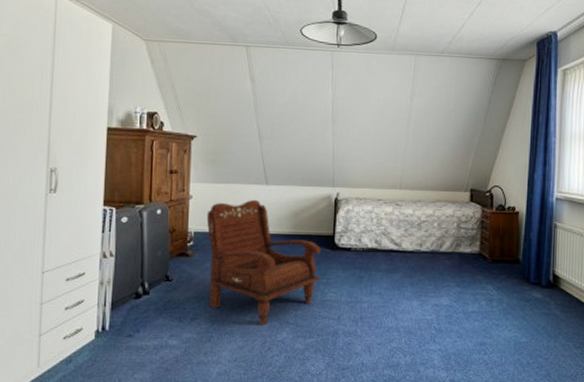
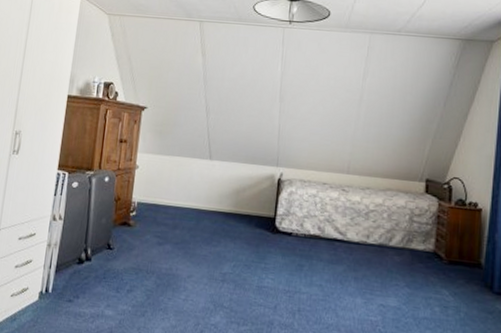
armchair: present [206,199,321,326] -> none [146,173,261,306]

